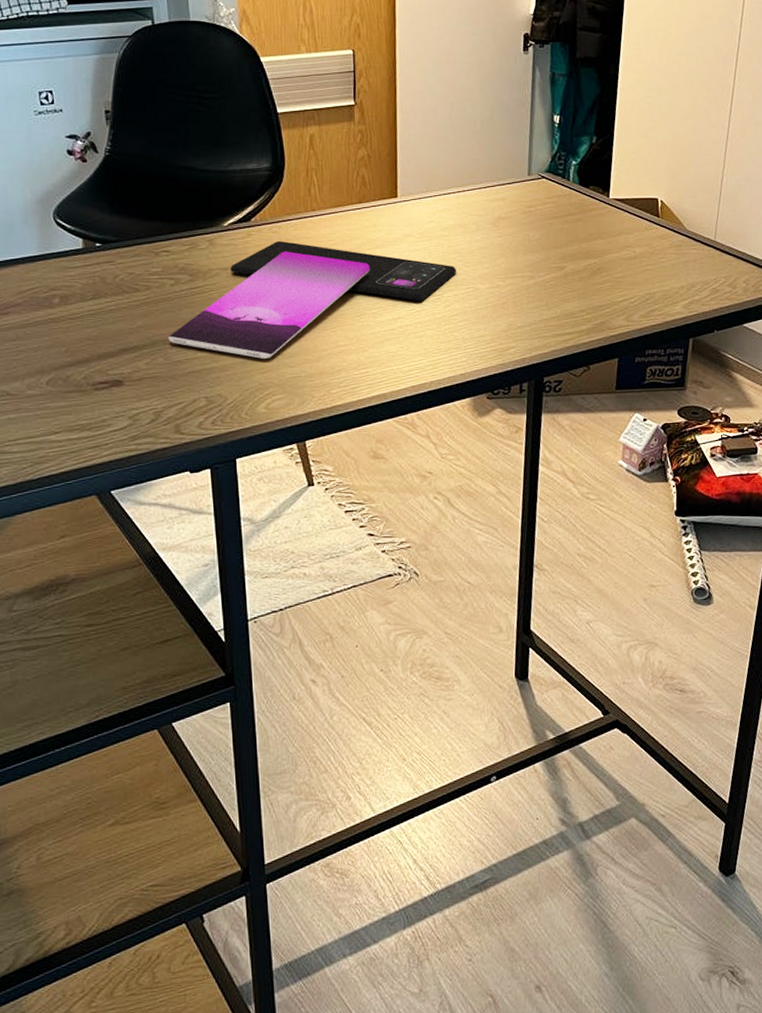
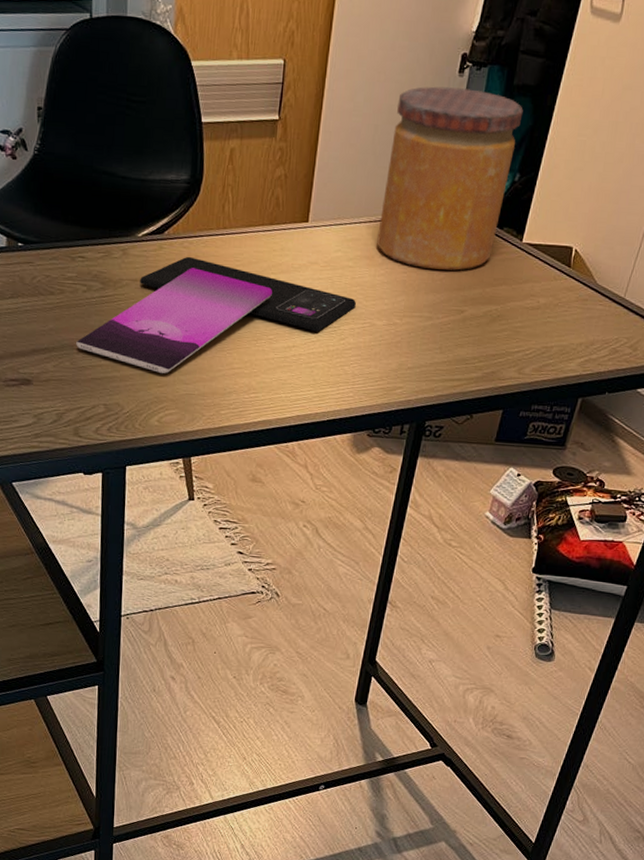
jar: none [468,64,590,231] -> present [377,86,523,271]

